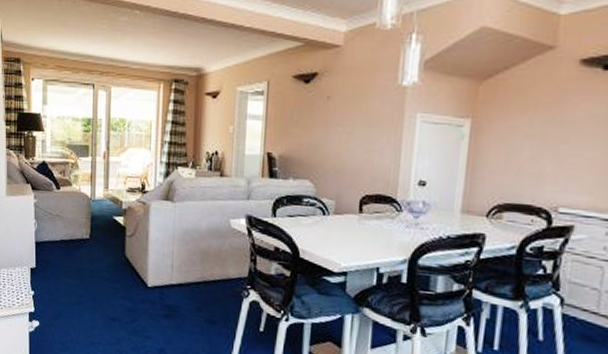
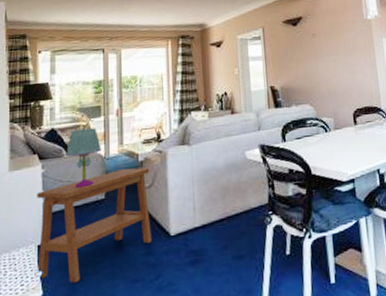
side table: none [30,212,132,309] -> present [37,168,152,284]
table lamp: none [56,166,88,224] -> present [66,128,101,189]

